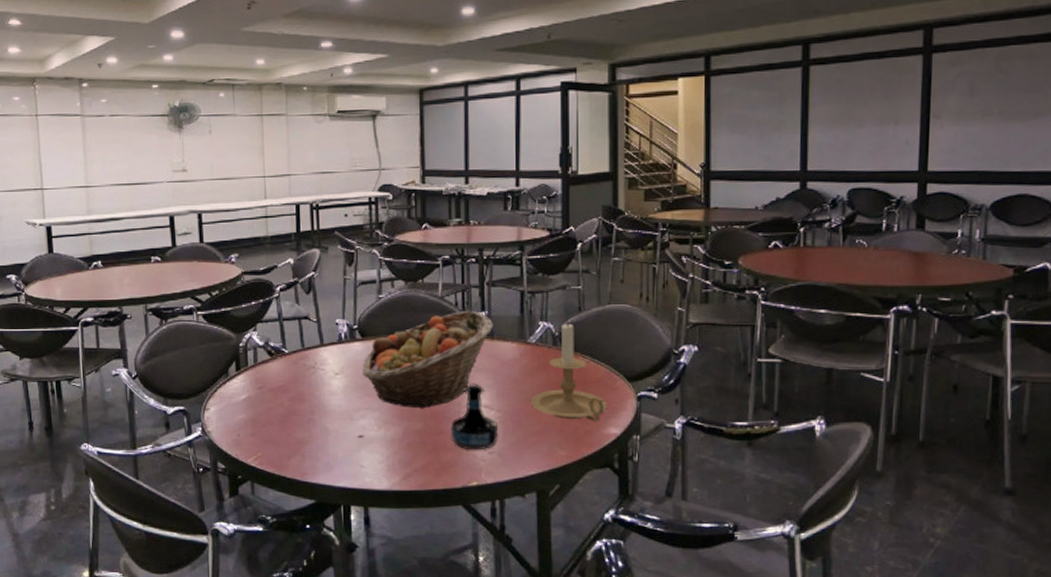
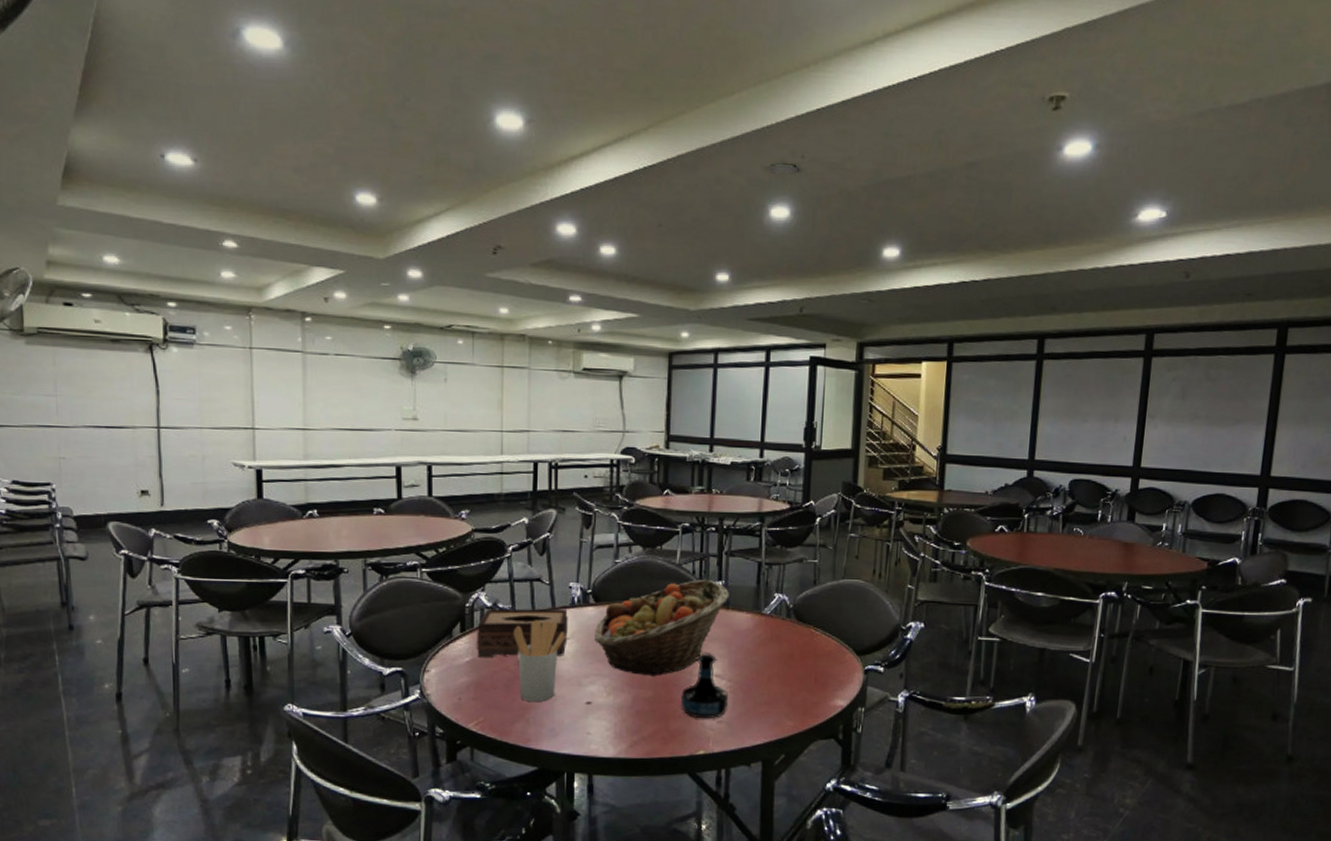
tissue box: none [251,345,337,395] -> present [477,608,568,658]
utensil holder: none [284,357,336,437] -> present [512,620,566,703]
candle holder: present [531,320,608,422] -> none [762,593,836,693]

